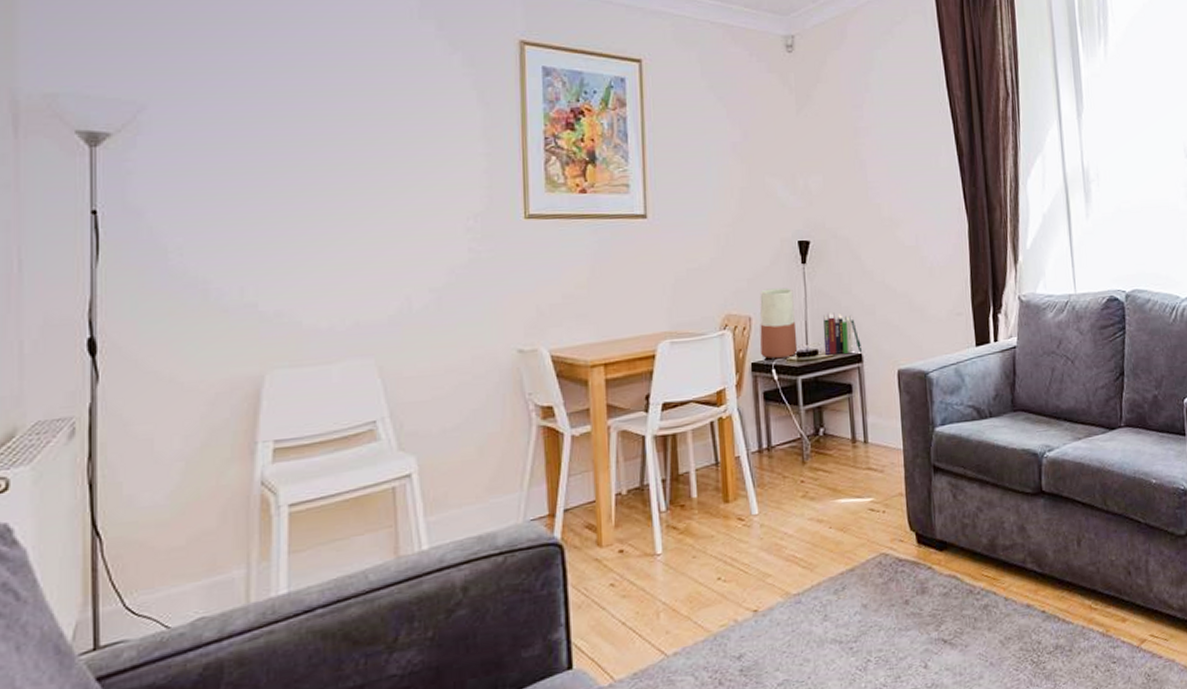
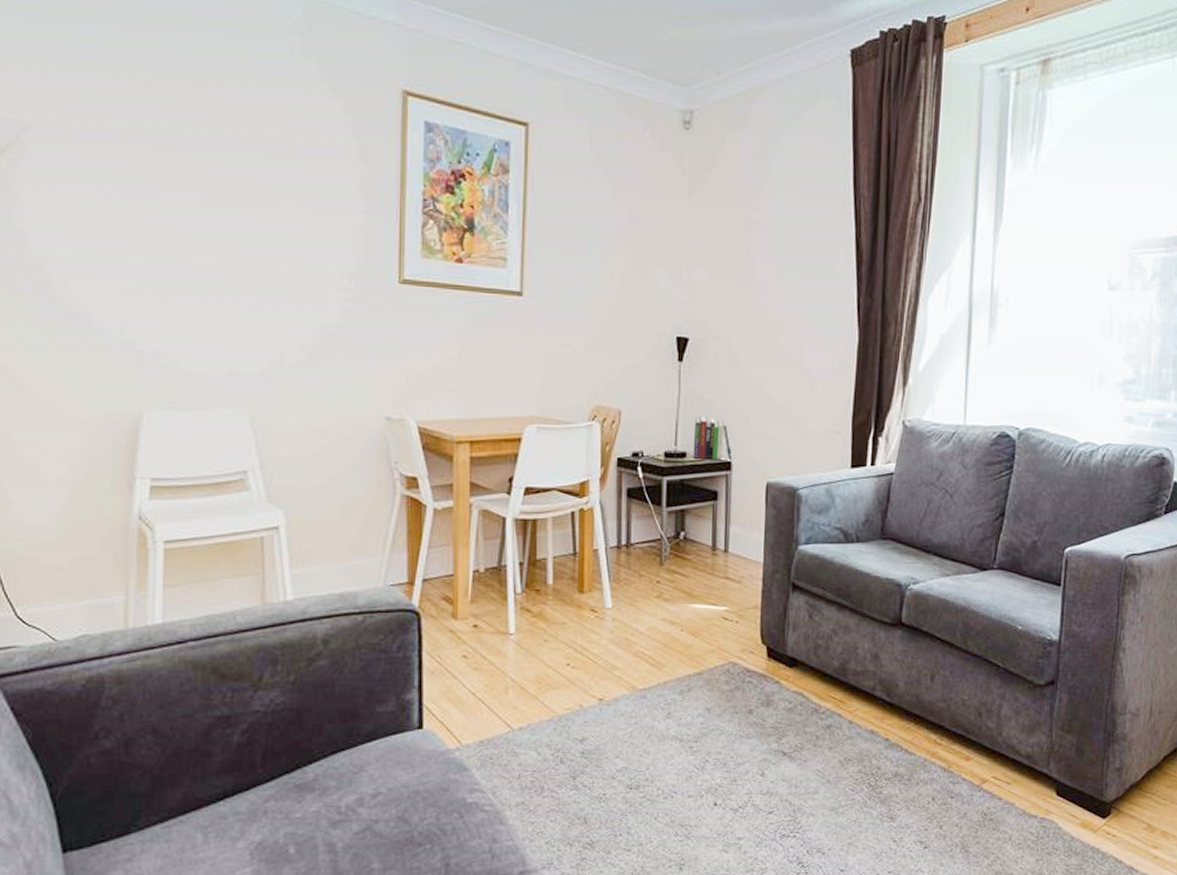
vase: present [759,287,798,360] -> none [627,383,667,457]

